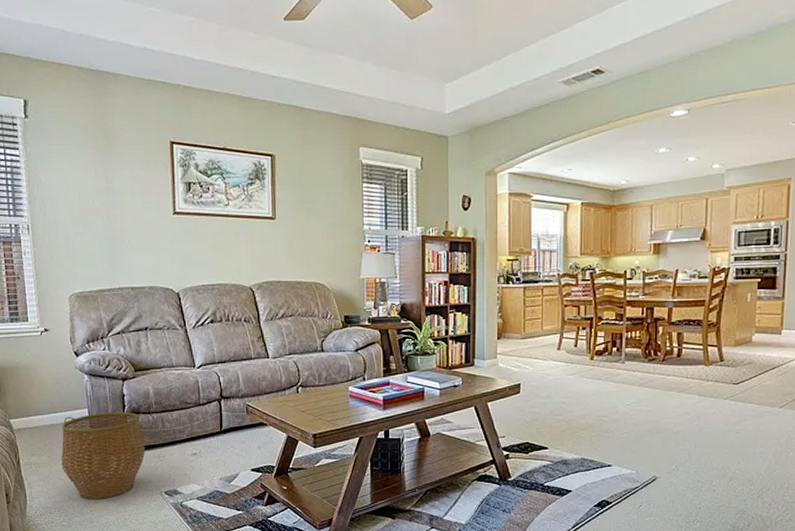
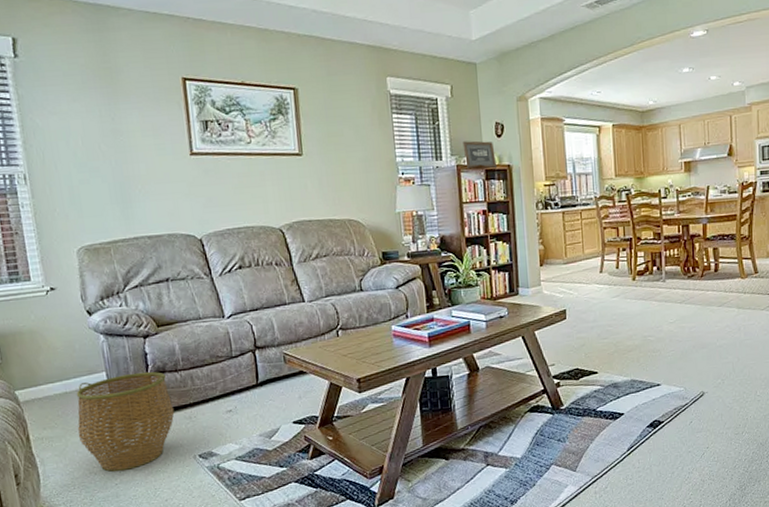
picture frame: none [429,212,462,241] -> present [462,140,498,169]

